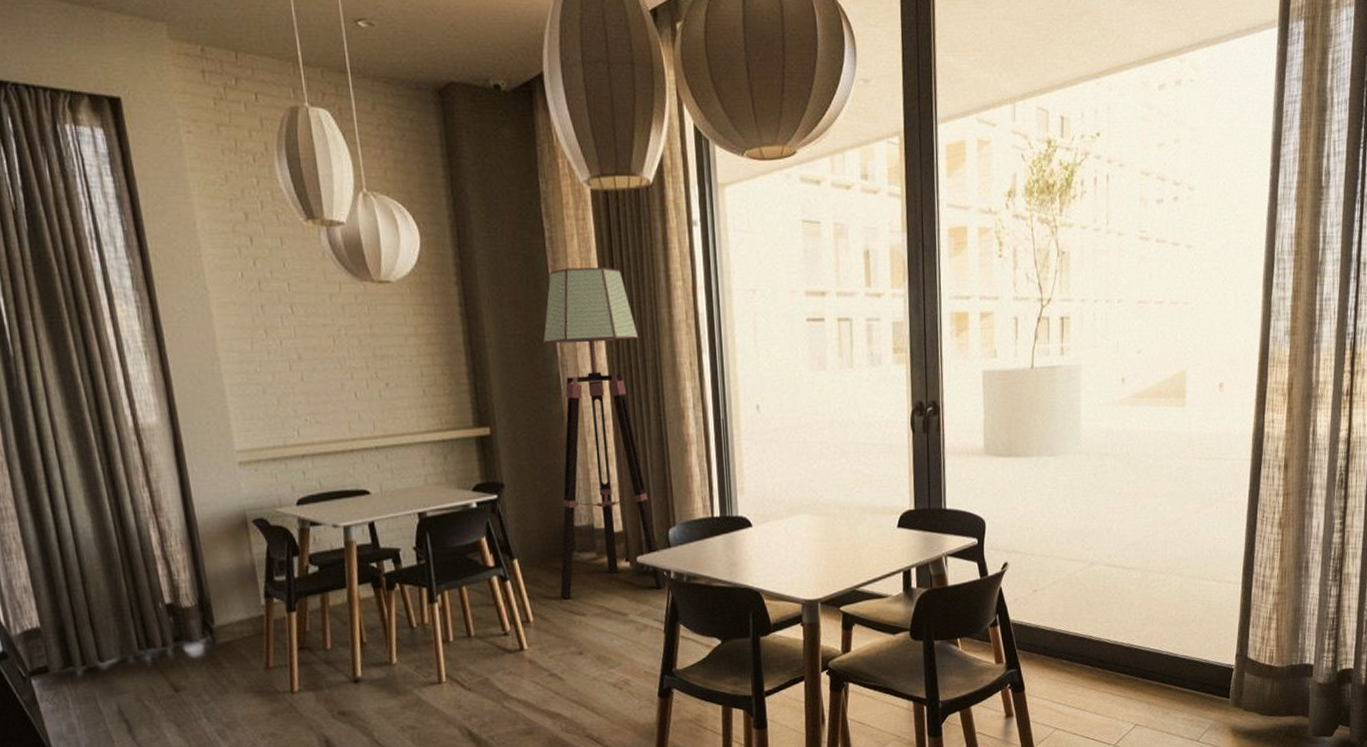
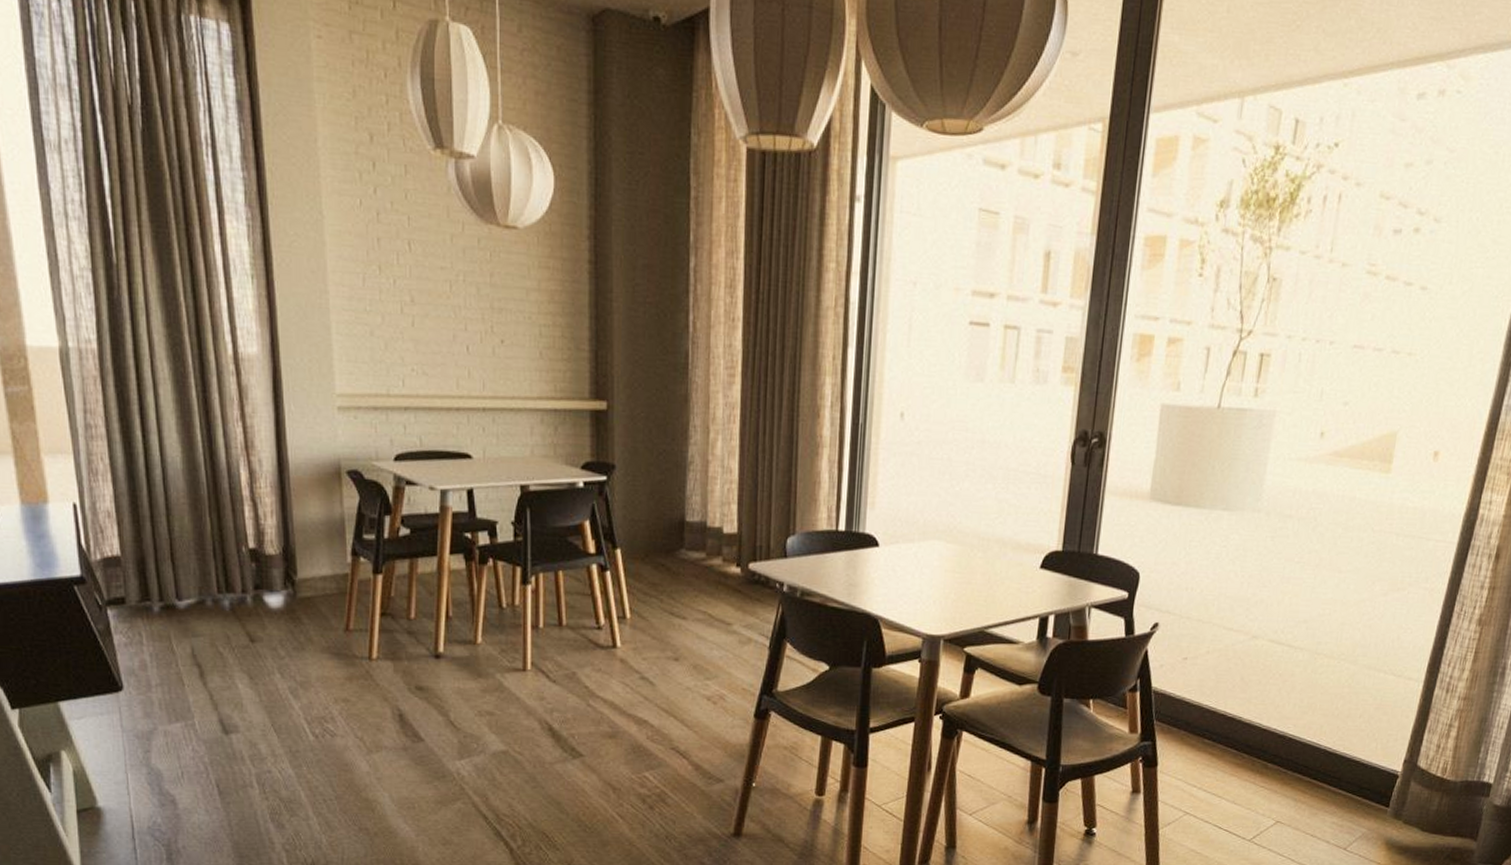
floor lamp: present [542,267,666,600] -> none [662,234,781,602]

